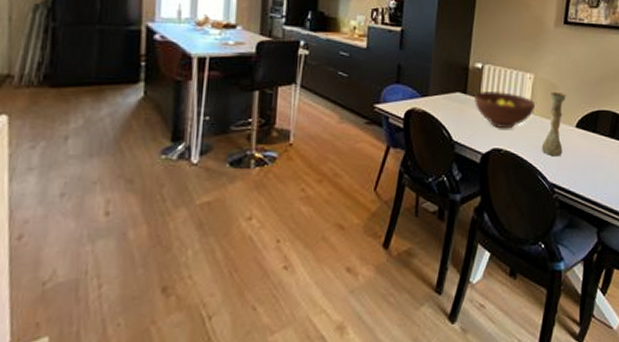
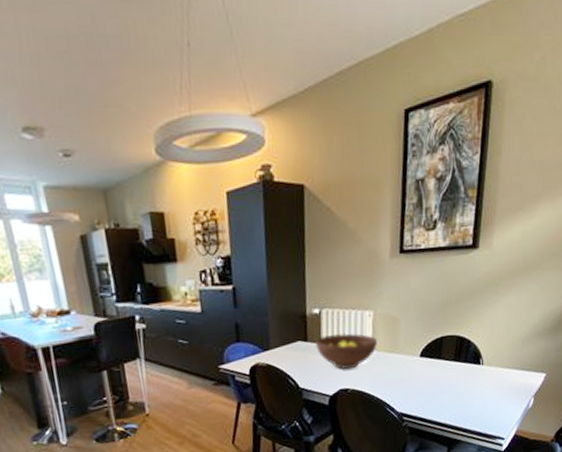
vase: present [542,91,566,157] -> none [388,324,409,388]

